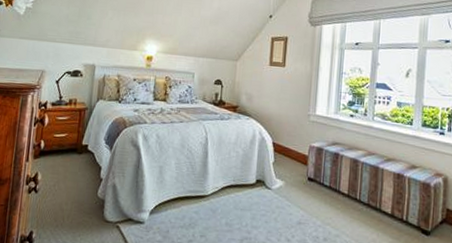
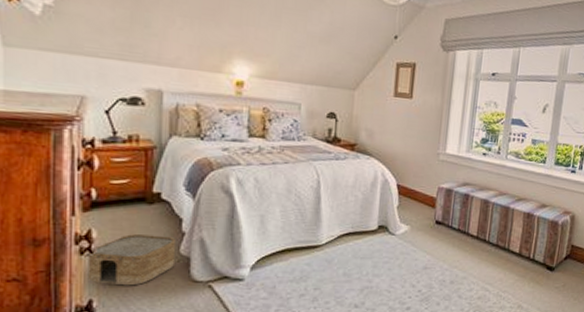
woven basket: none [31,178,95,222] -> present [84,234,175,286]

